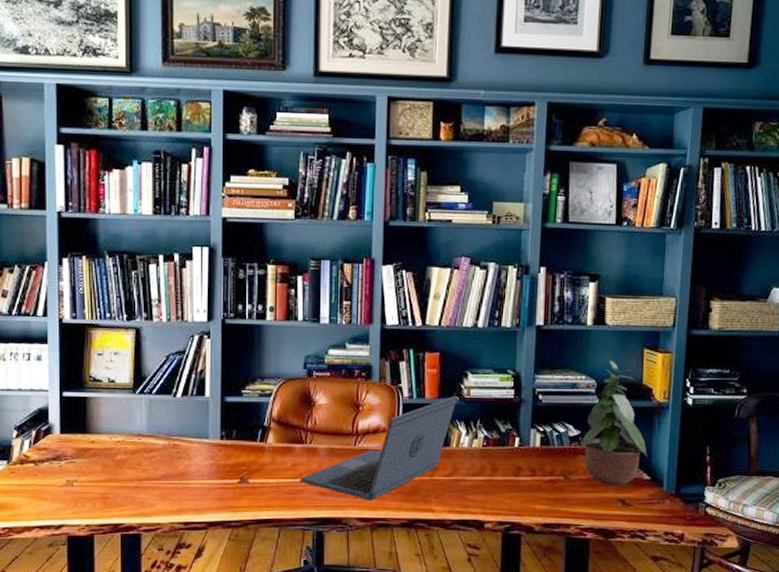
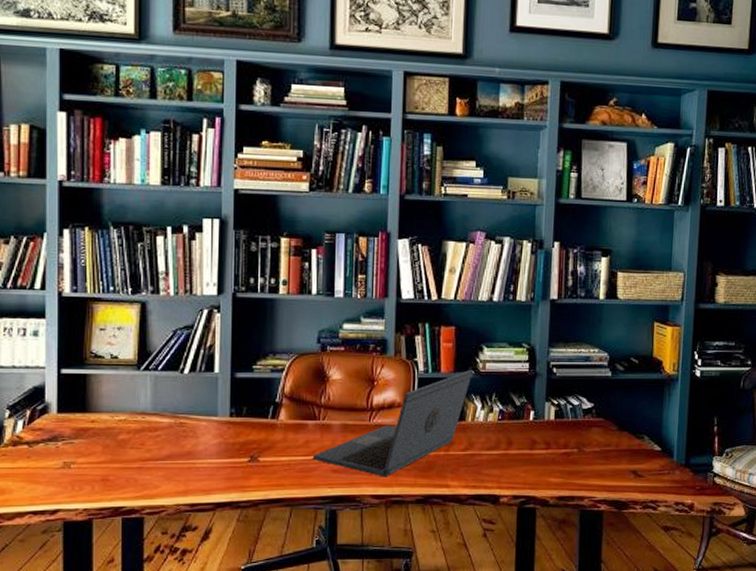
potted plant: present [579,360,648,486] -> none [592,334,658,458]

